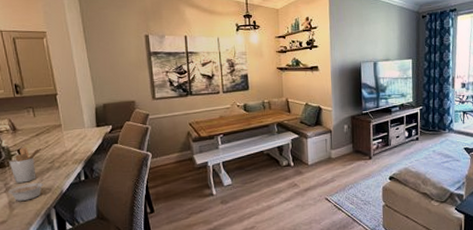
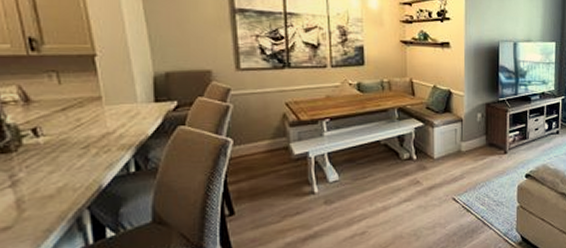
legume: present [8,179,44,202] -> none [15,170,73,201]
utensil holder: present [9,147,43,183] -> none [17,125,72,175]

